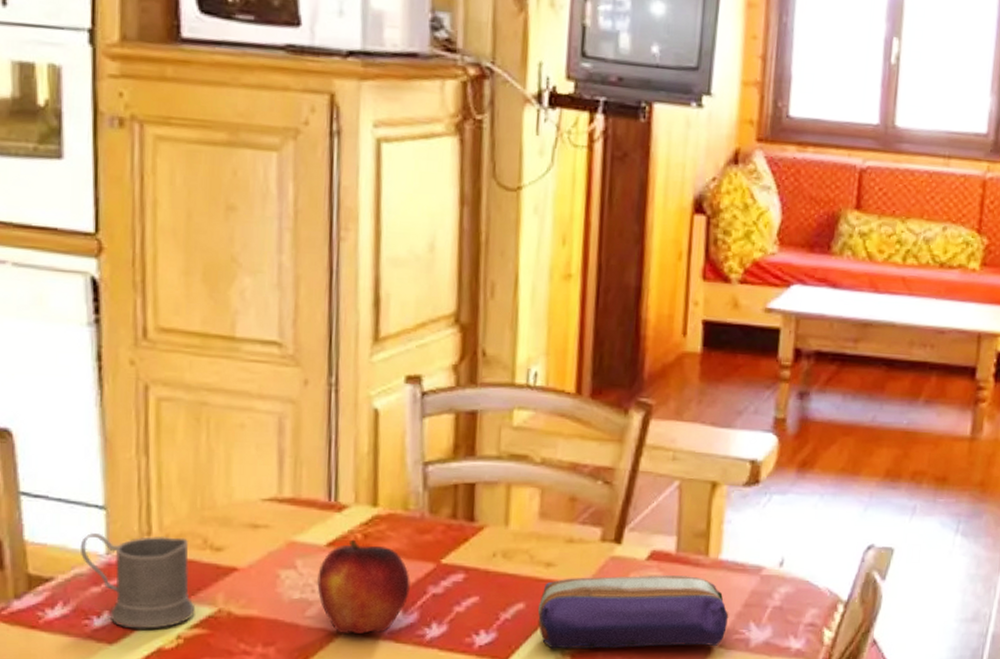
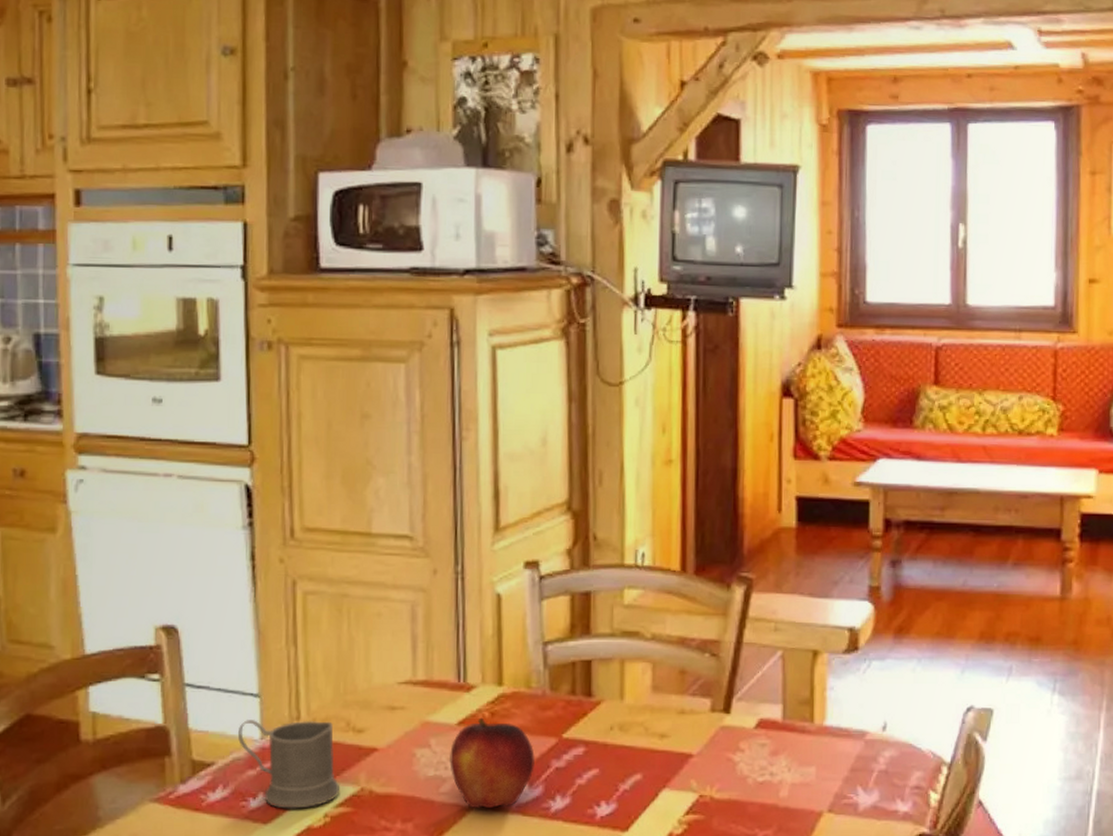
pencil case: present [537,575,729,649] -> none [654,743,837,818]

